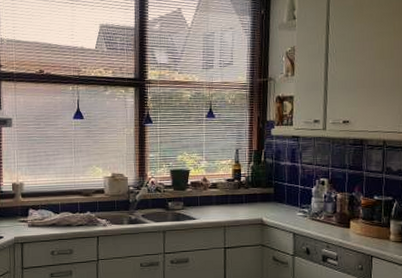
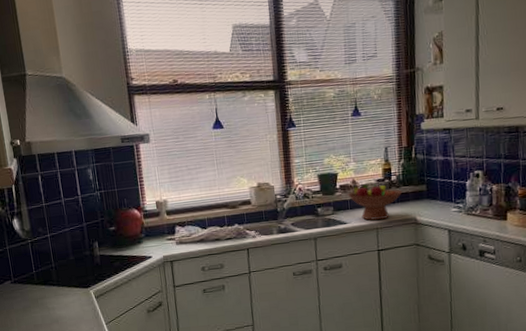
fruit bowl: none [198,182,251,219] -> present [347,183,403,221]

